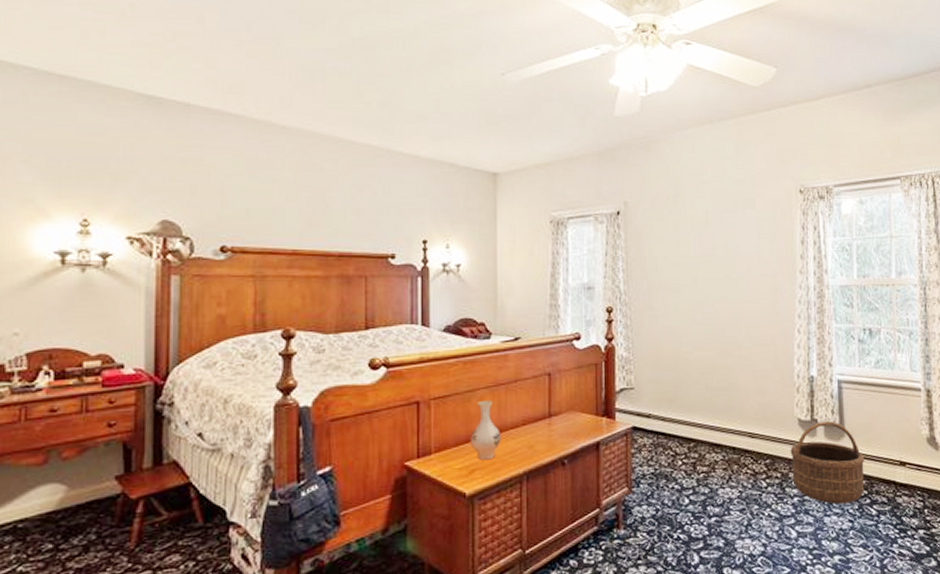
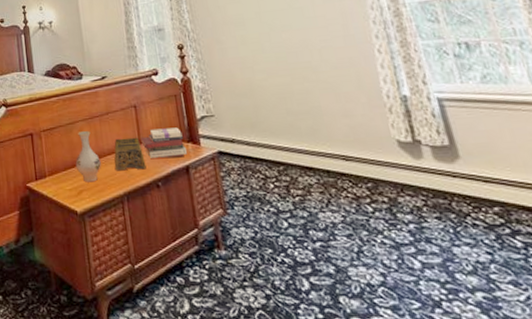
decorative box: none [516,409,553,447] -> present [114,137,146,171]
books: none [551,400,601,433] -> present [141,127,188,158]
basket: present [790,421,865,504] -> none [393,142,499,233]

